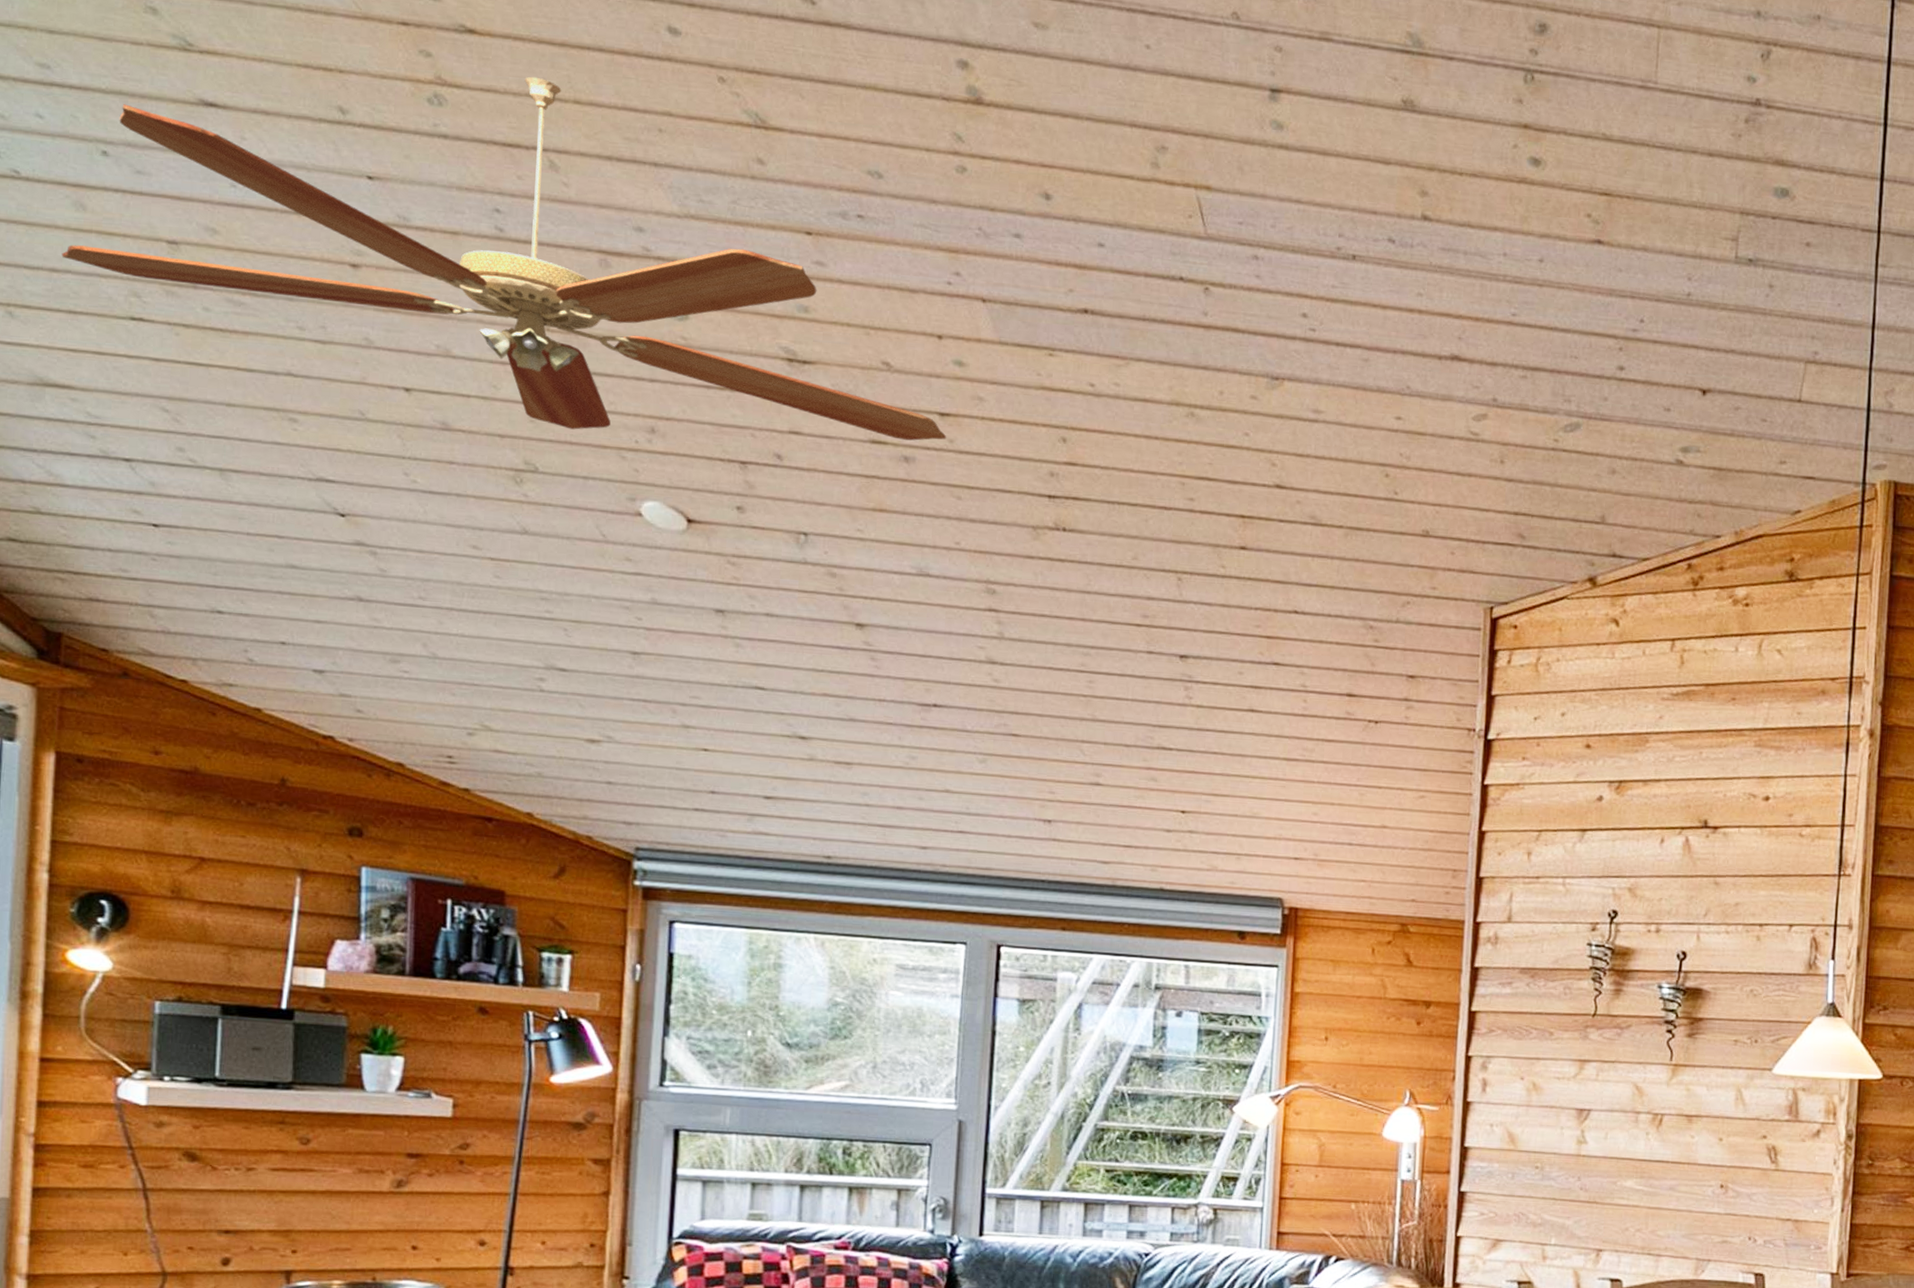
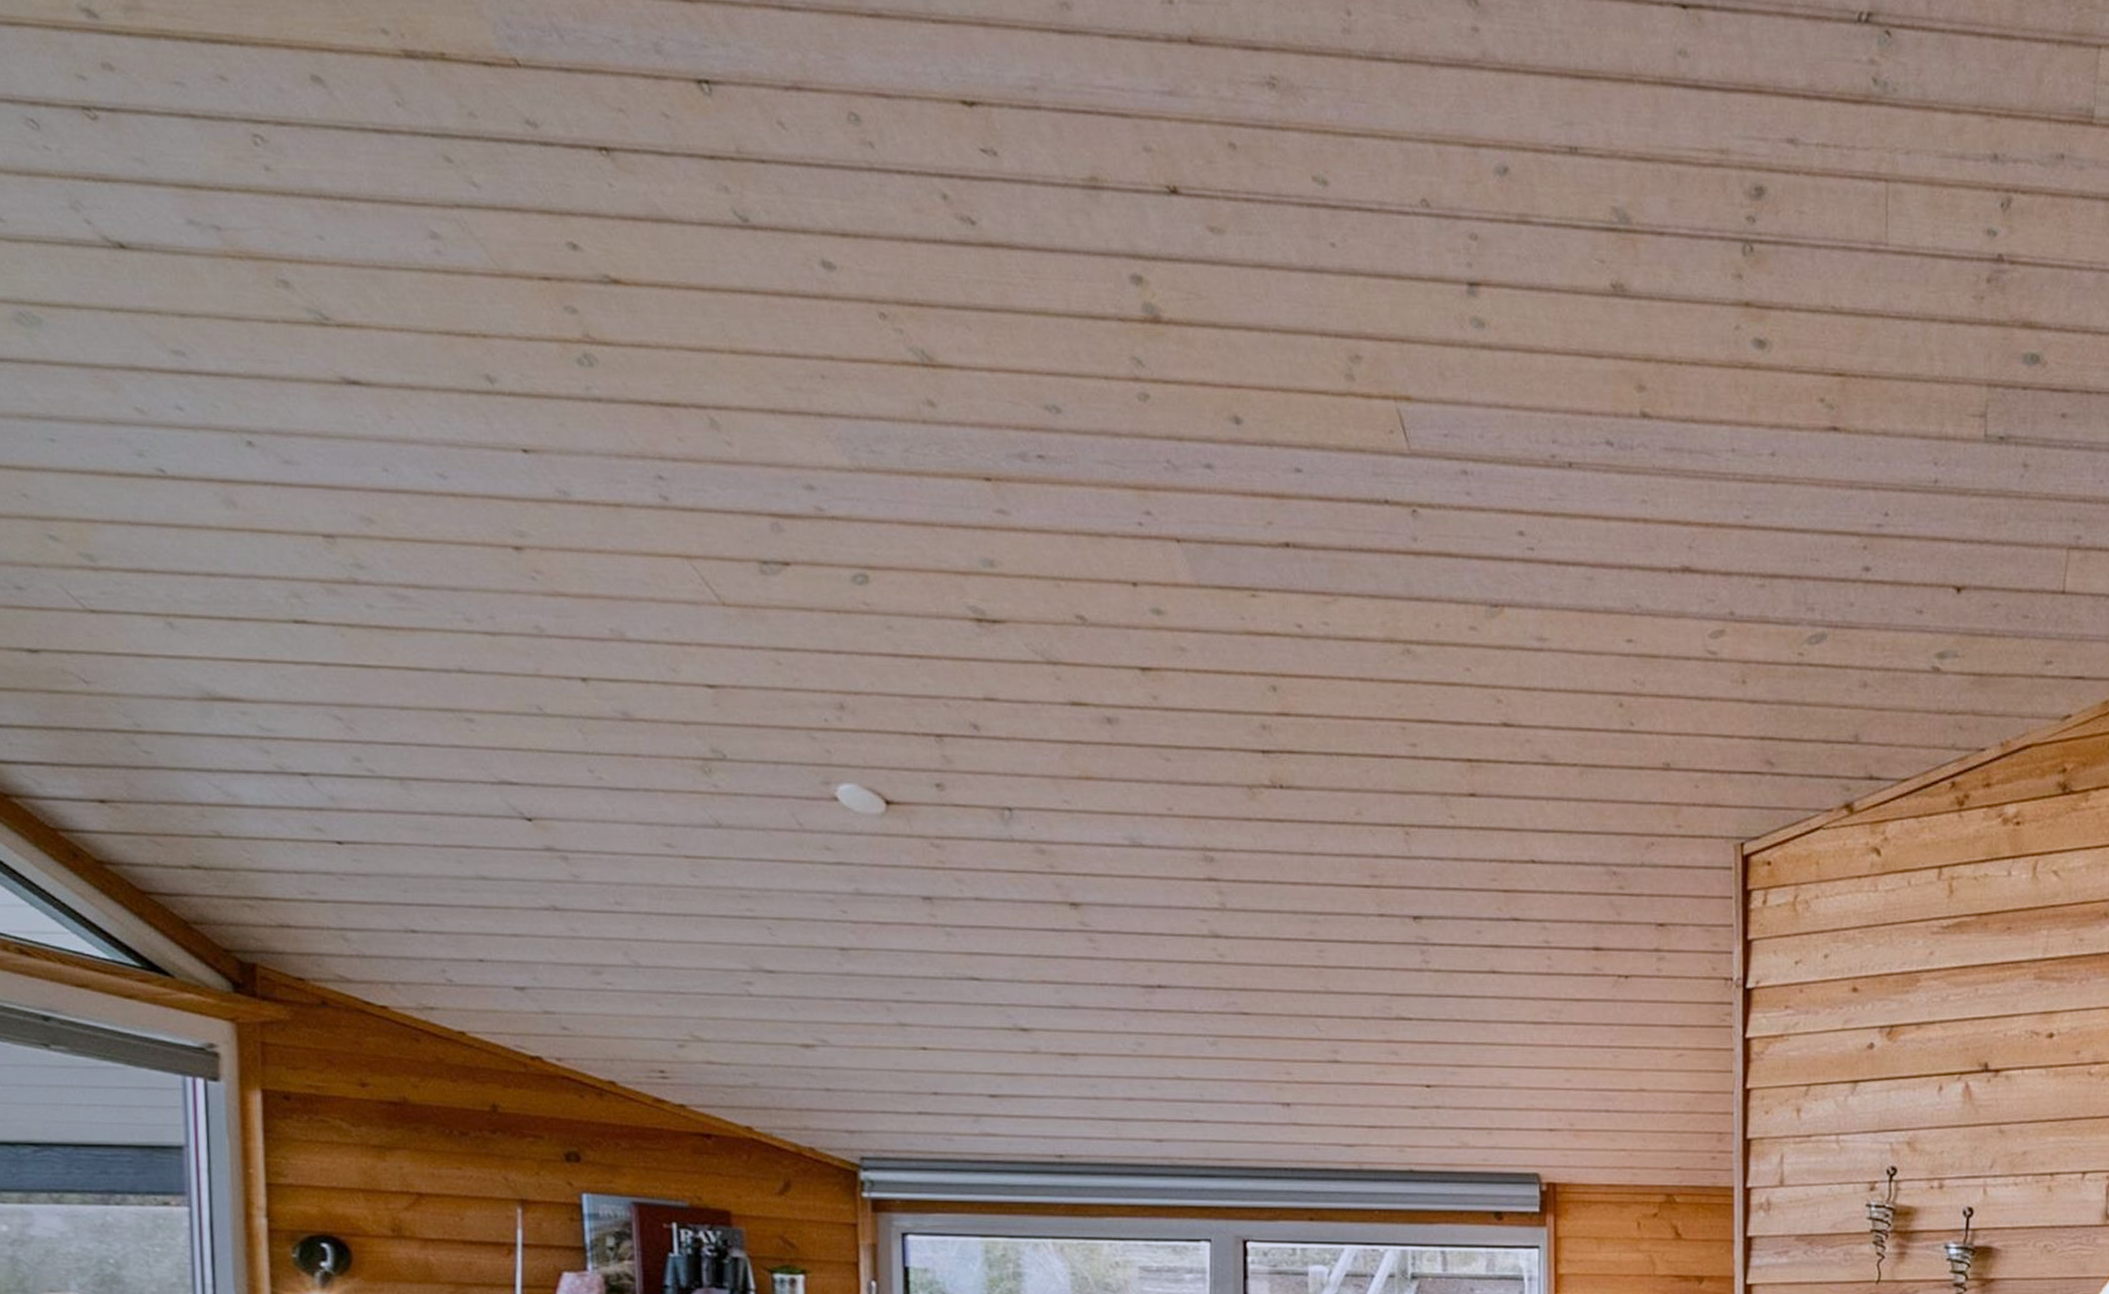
ceiling fan: present [61,76,947,441] -> none [216,327,1150,711]

